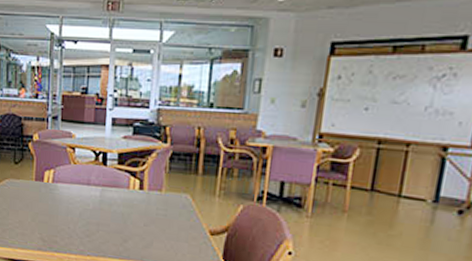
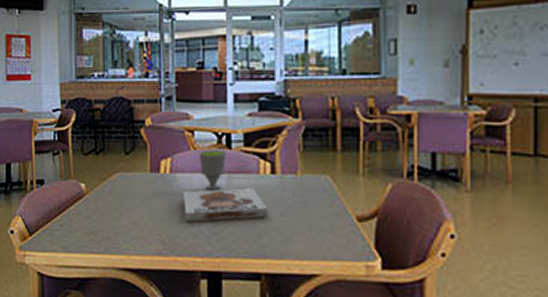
board game: none [61,198,134,226] -> present [182,188,268,222]
cup: none [77,165,102,200] -> present [198,150,226,190]

